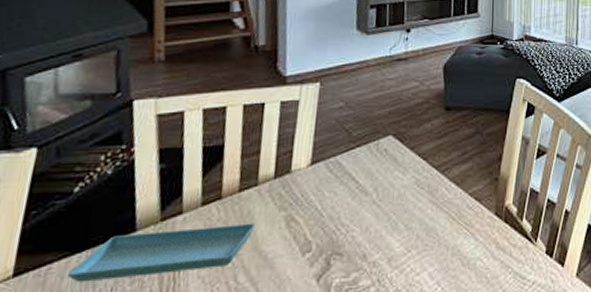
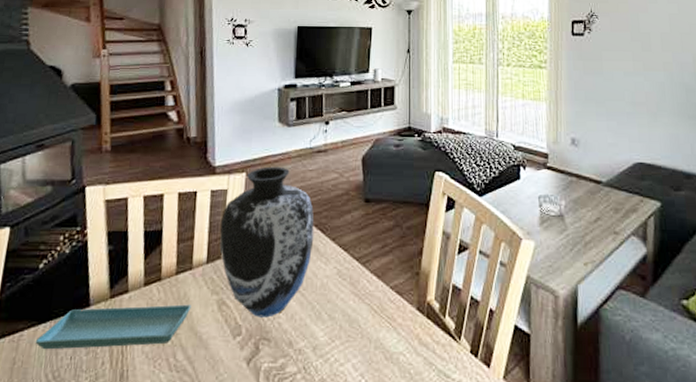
vase: none [289,75,393,232] -> present [219,166,314,318]

